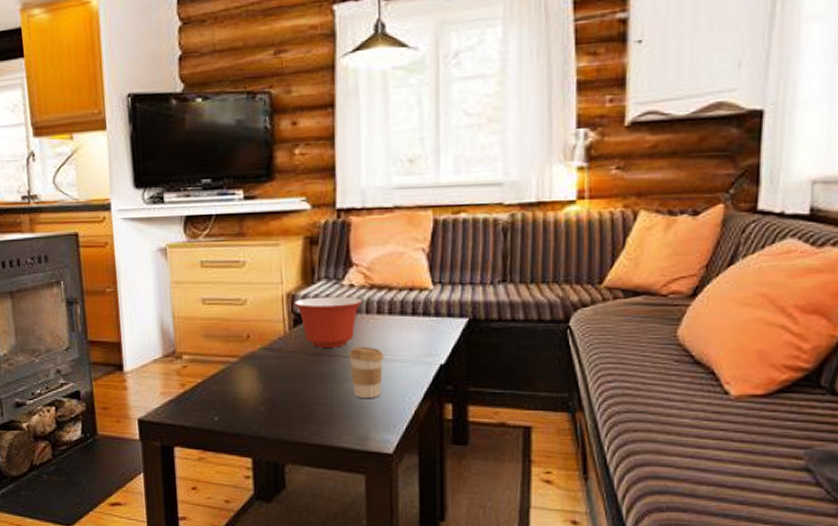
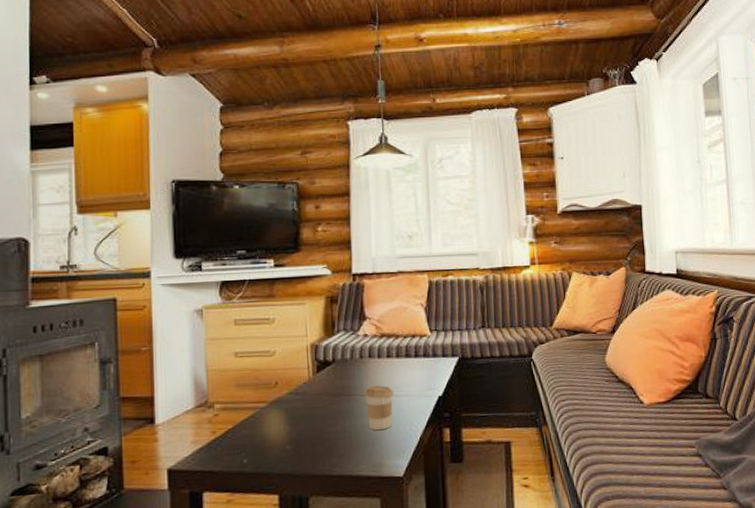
mixing bowl: present [294,296,363,348] -> none [317,344,375,389]

